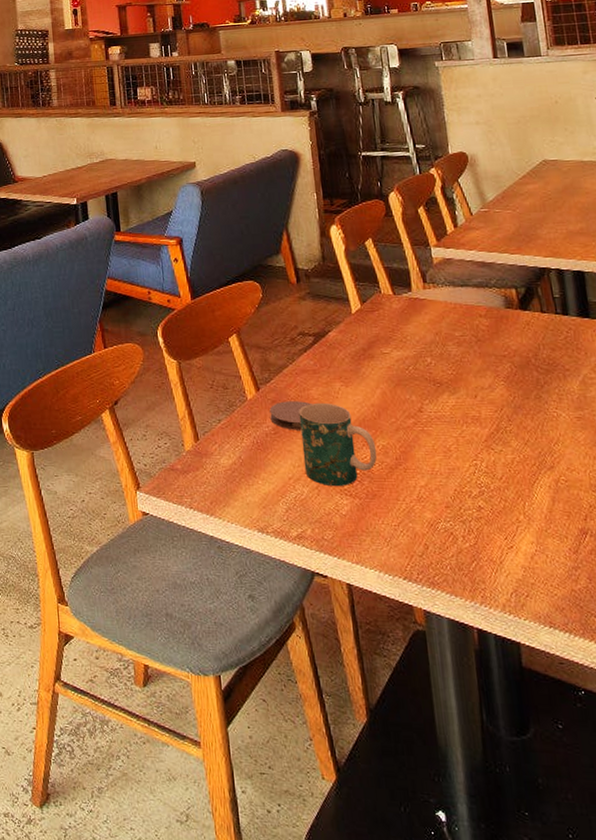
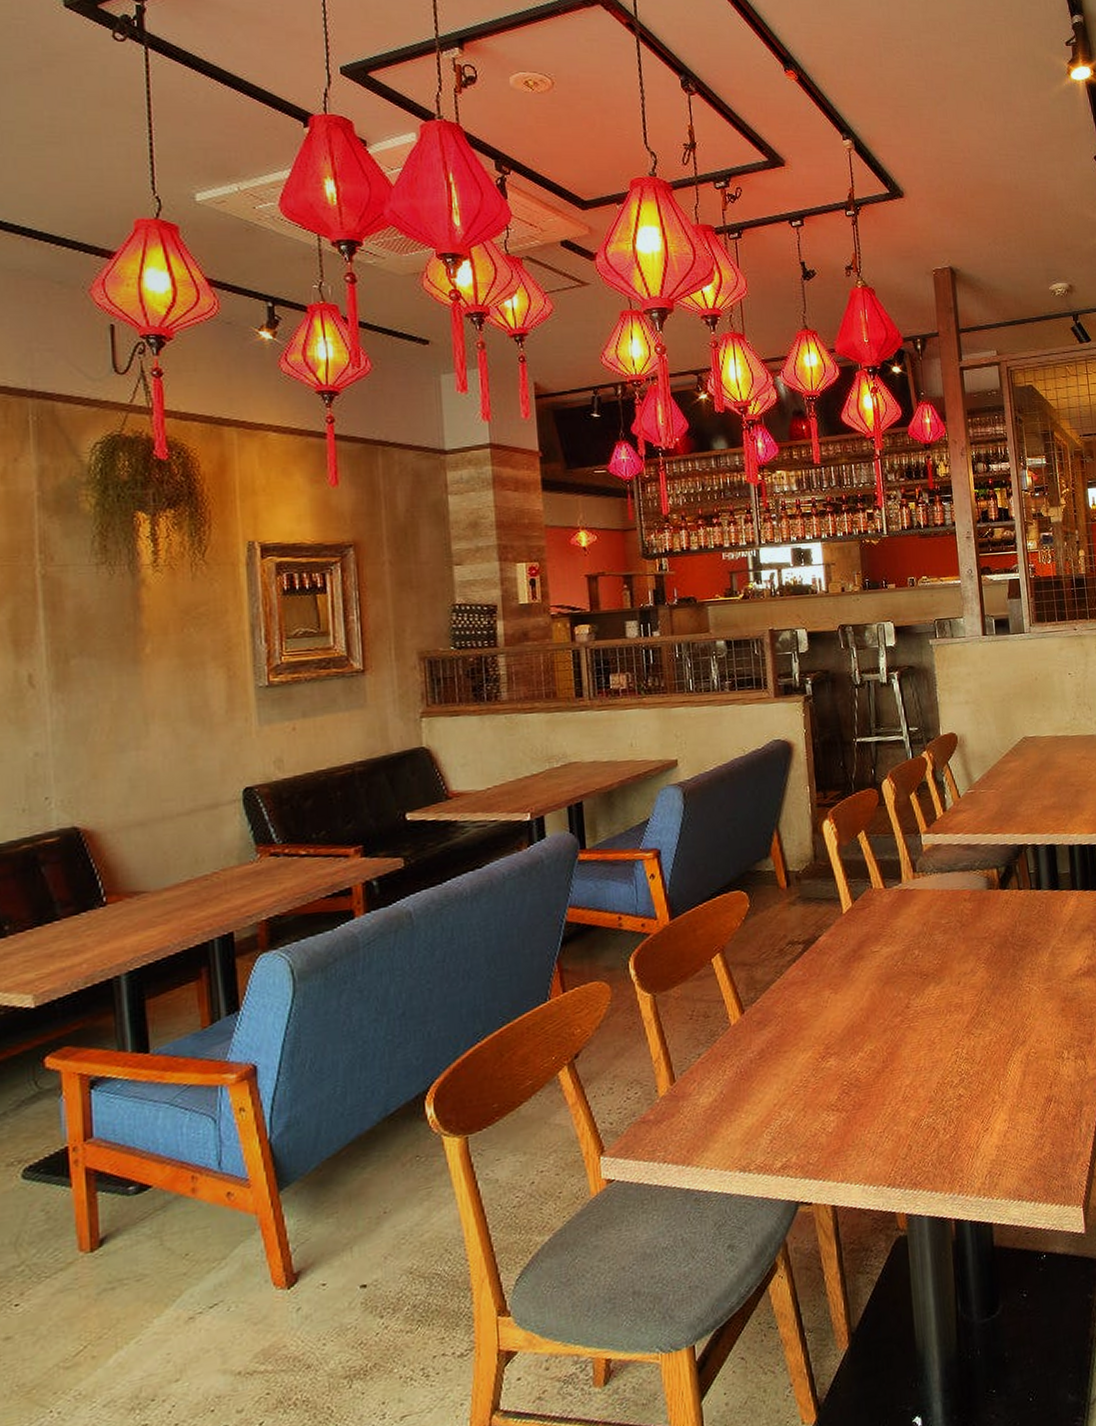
coaster: present [269,401,312,430] -> none [755,1016,800,1052]
mug: present [298,402,377,486] -> none [786,1014,865,1105]

